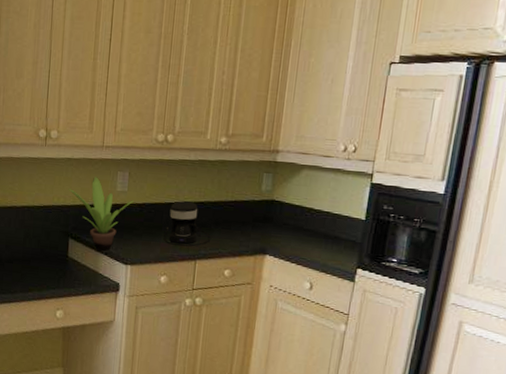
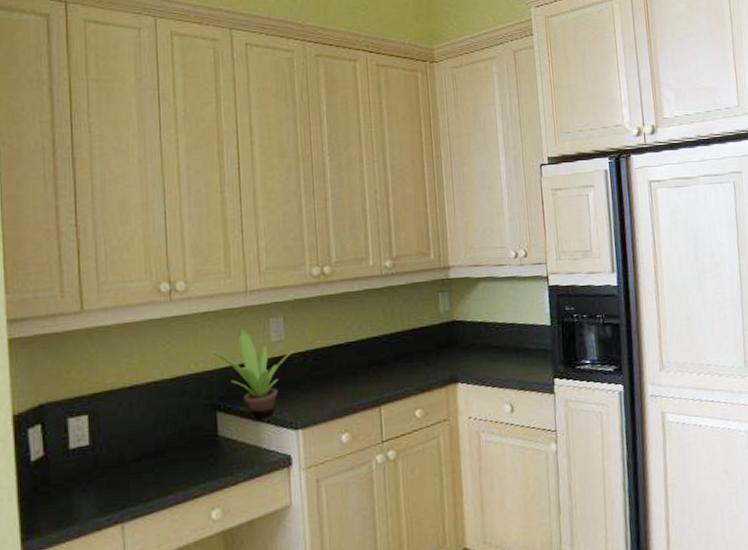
coffee maker: present [164,201,210,247] -> none [338,339,393,394]

